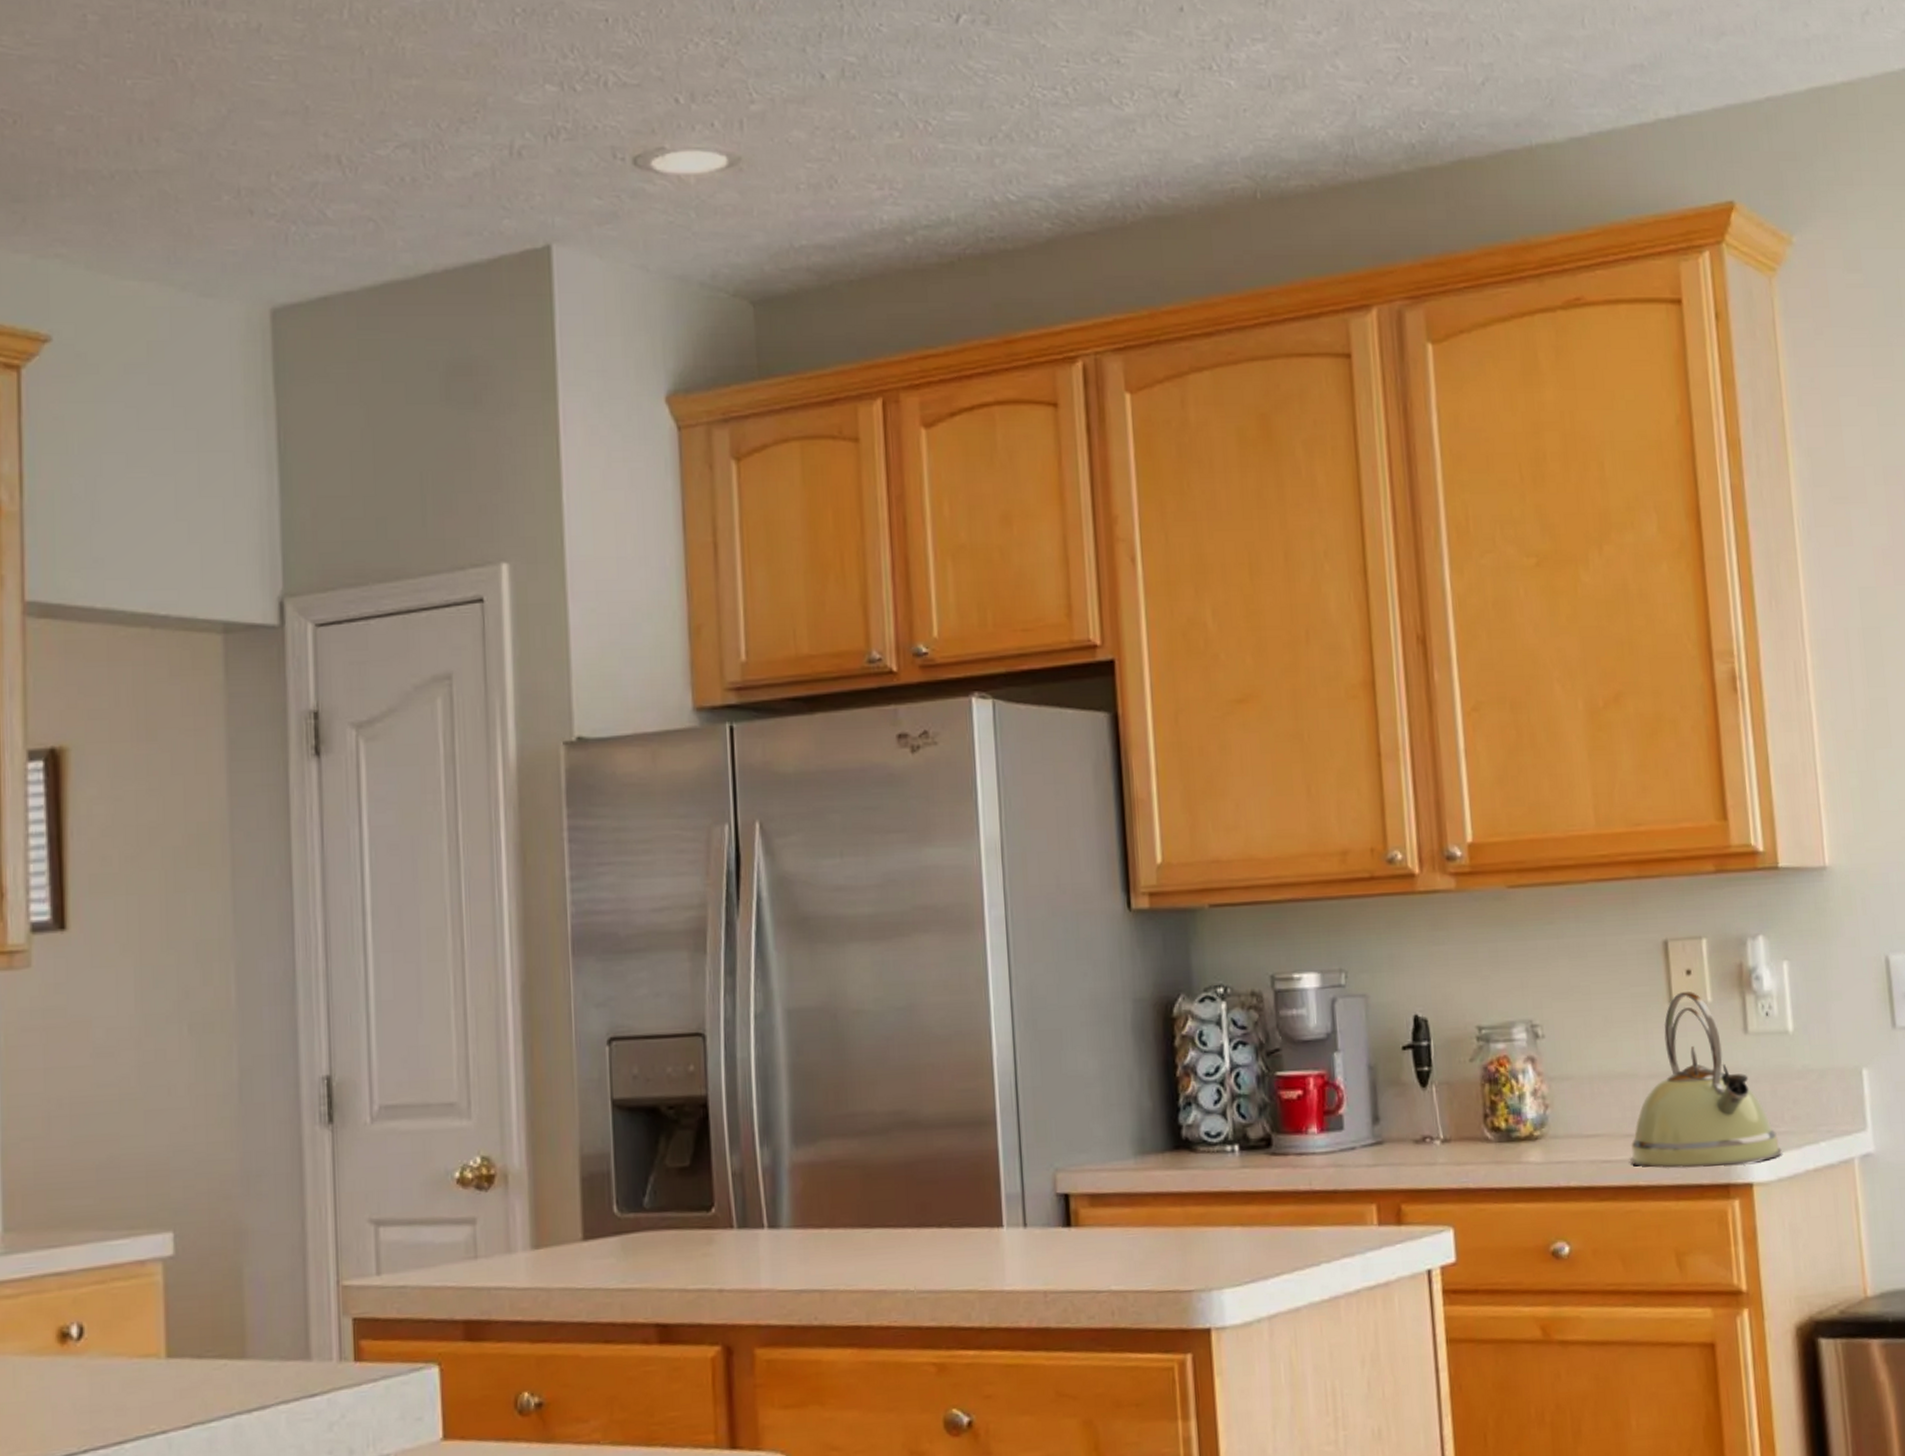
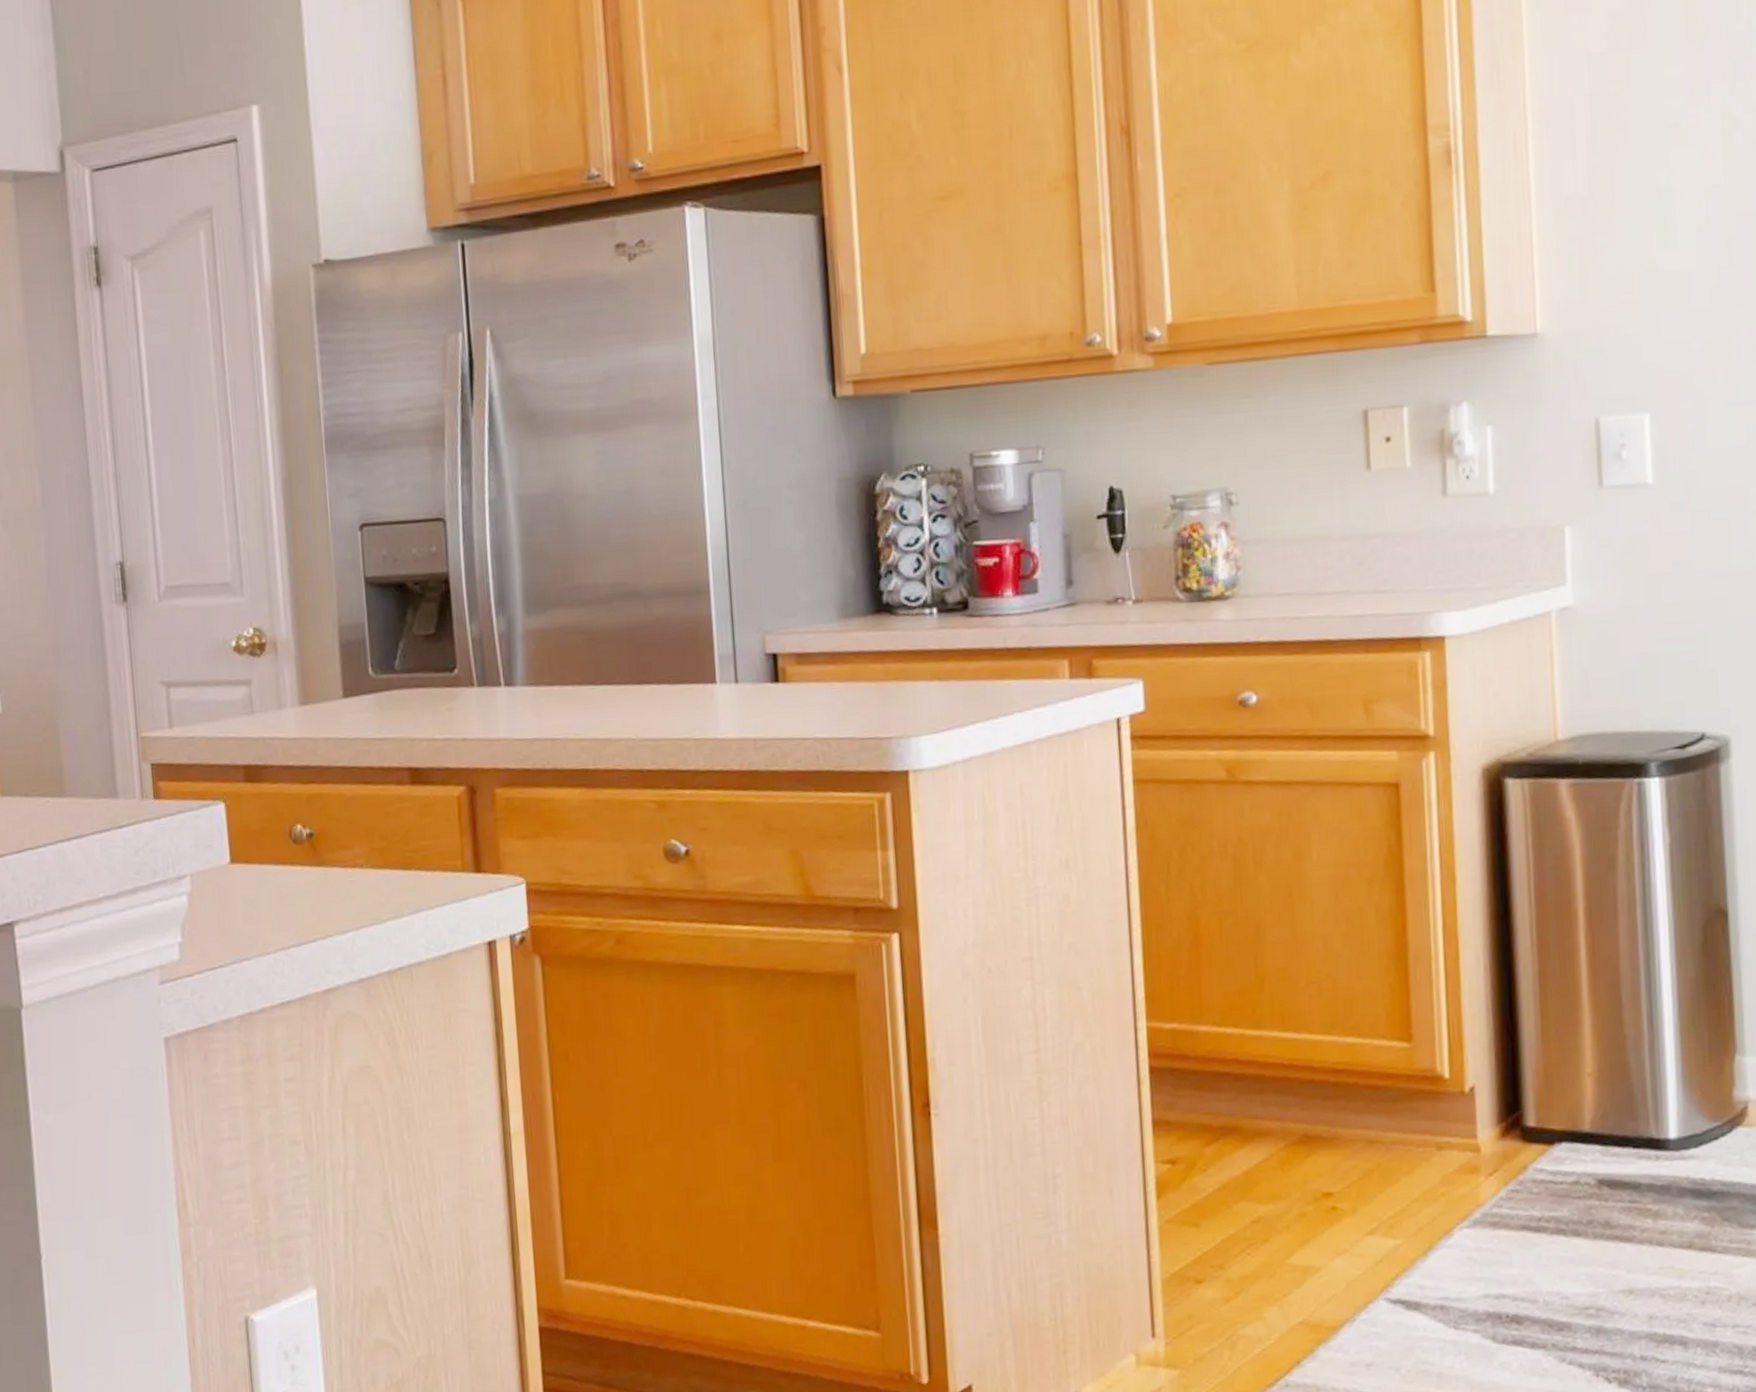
kettle: present [1630,991,1782,1169] -> none [1321,458,1477,625]

